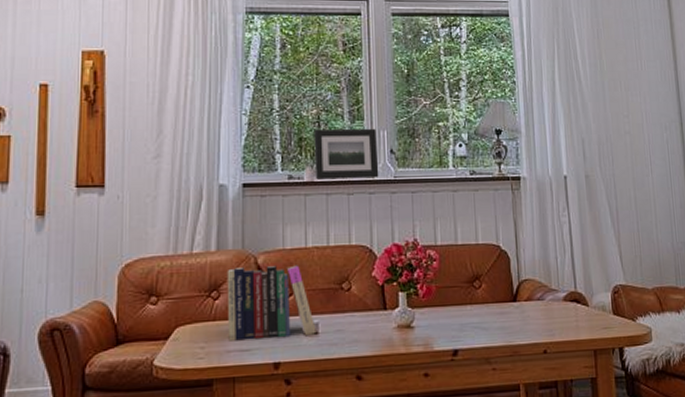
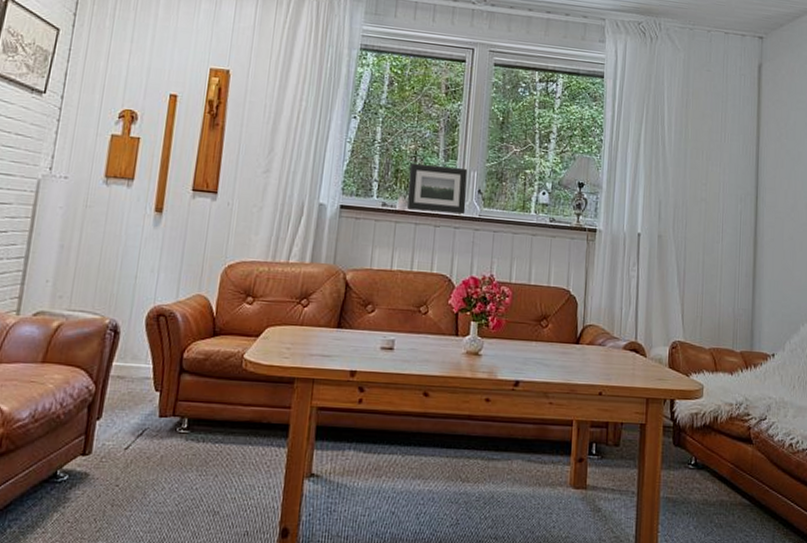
books: present [227,265,316,341] -> none [312,280,392,351]

